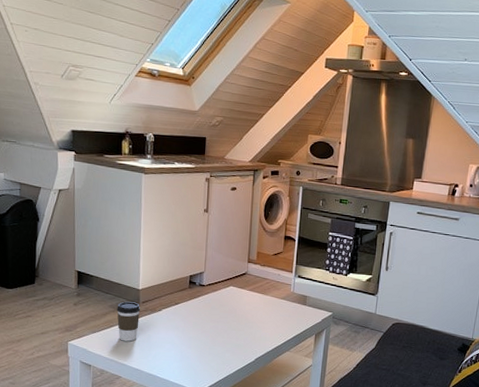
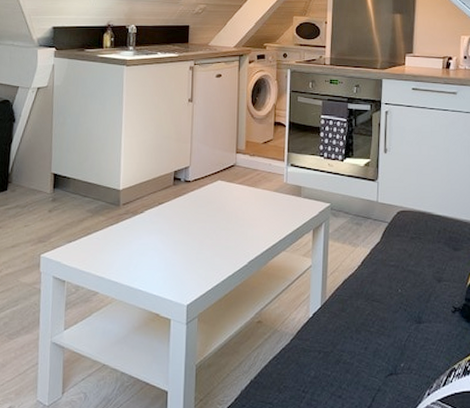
coffee cup: present [117,301,141,342] -> none [95,204,121,250]

